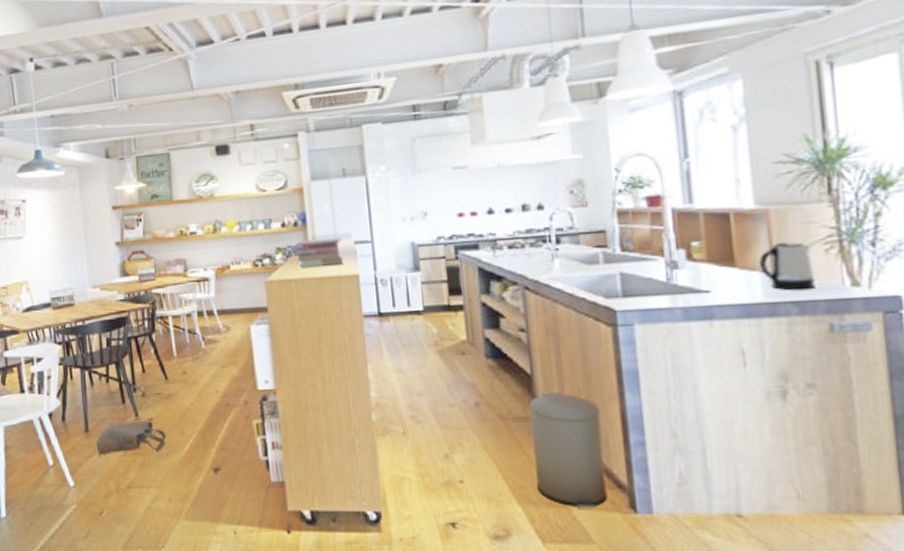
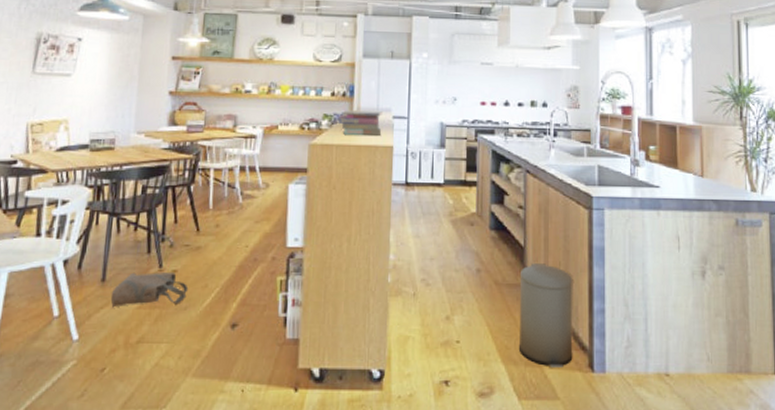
kettle: present [759,242,815,291] -> none [694,153,728,192]

